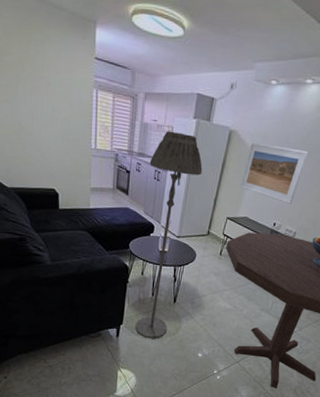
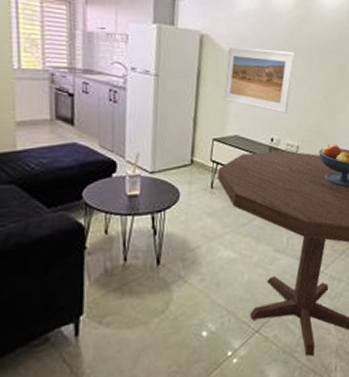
floor lamp: present [135,131,203,339] -> none [100,39,173,328]

